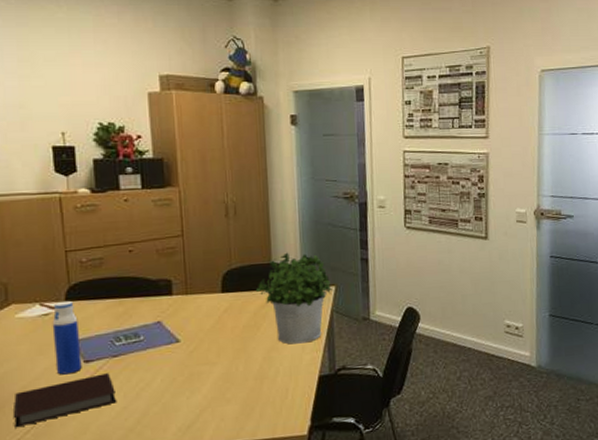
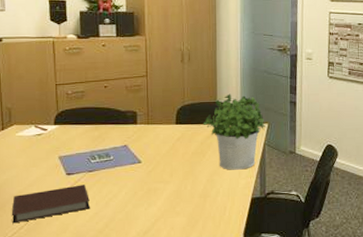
water bottle: present [52,301,82,375] -> none [43,125,65,184]

